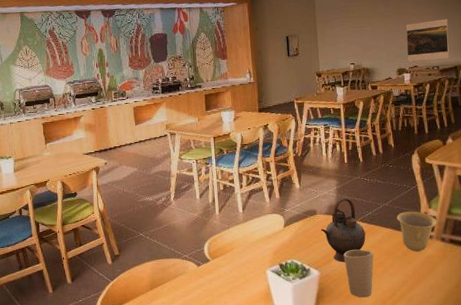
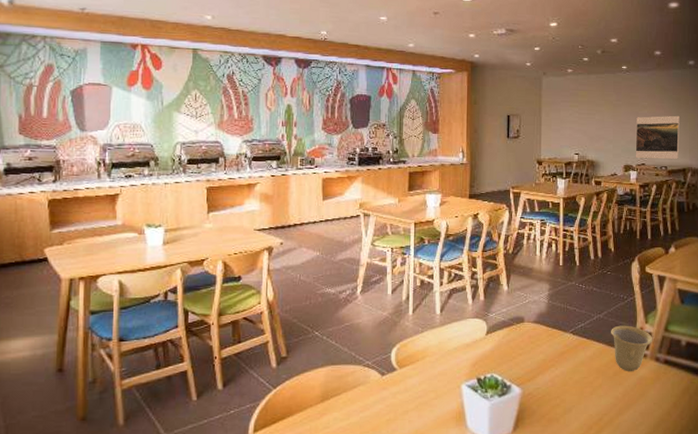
teapot: present [320,197,366,263] -> none [526,305,576,380]
cup: present [343,249,374,298] -> none [550,365,583,422]

